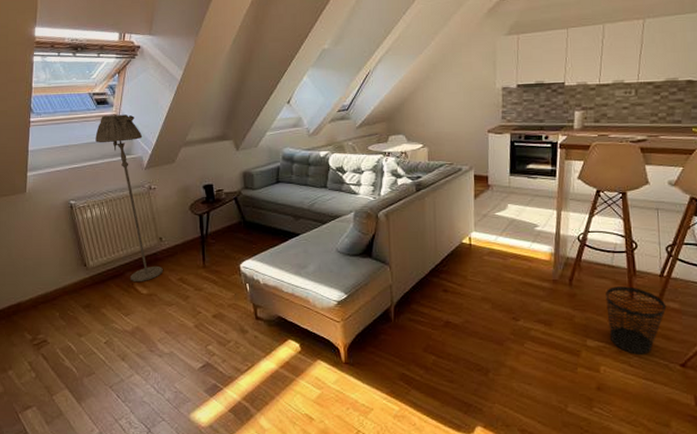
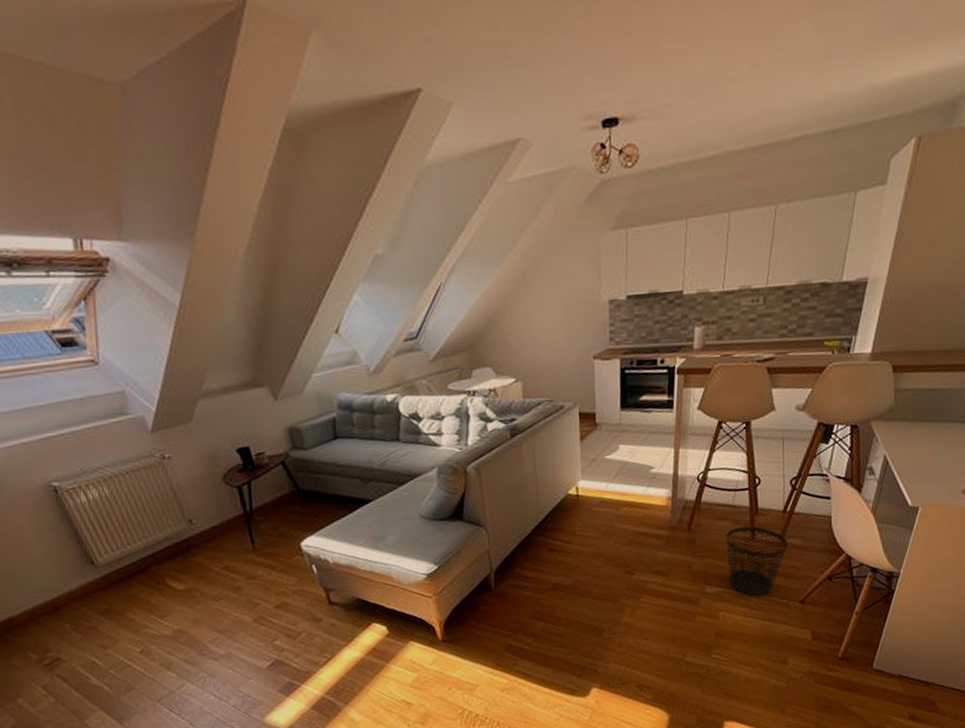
floor lamp: present [95,114,163,281] -> none [68,359,201,577]

